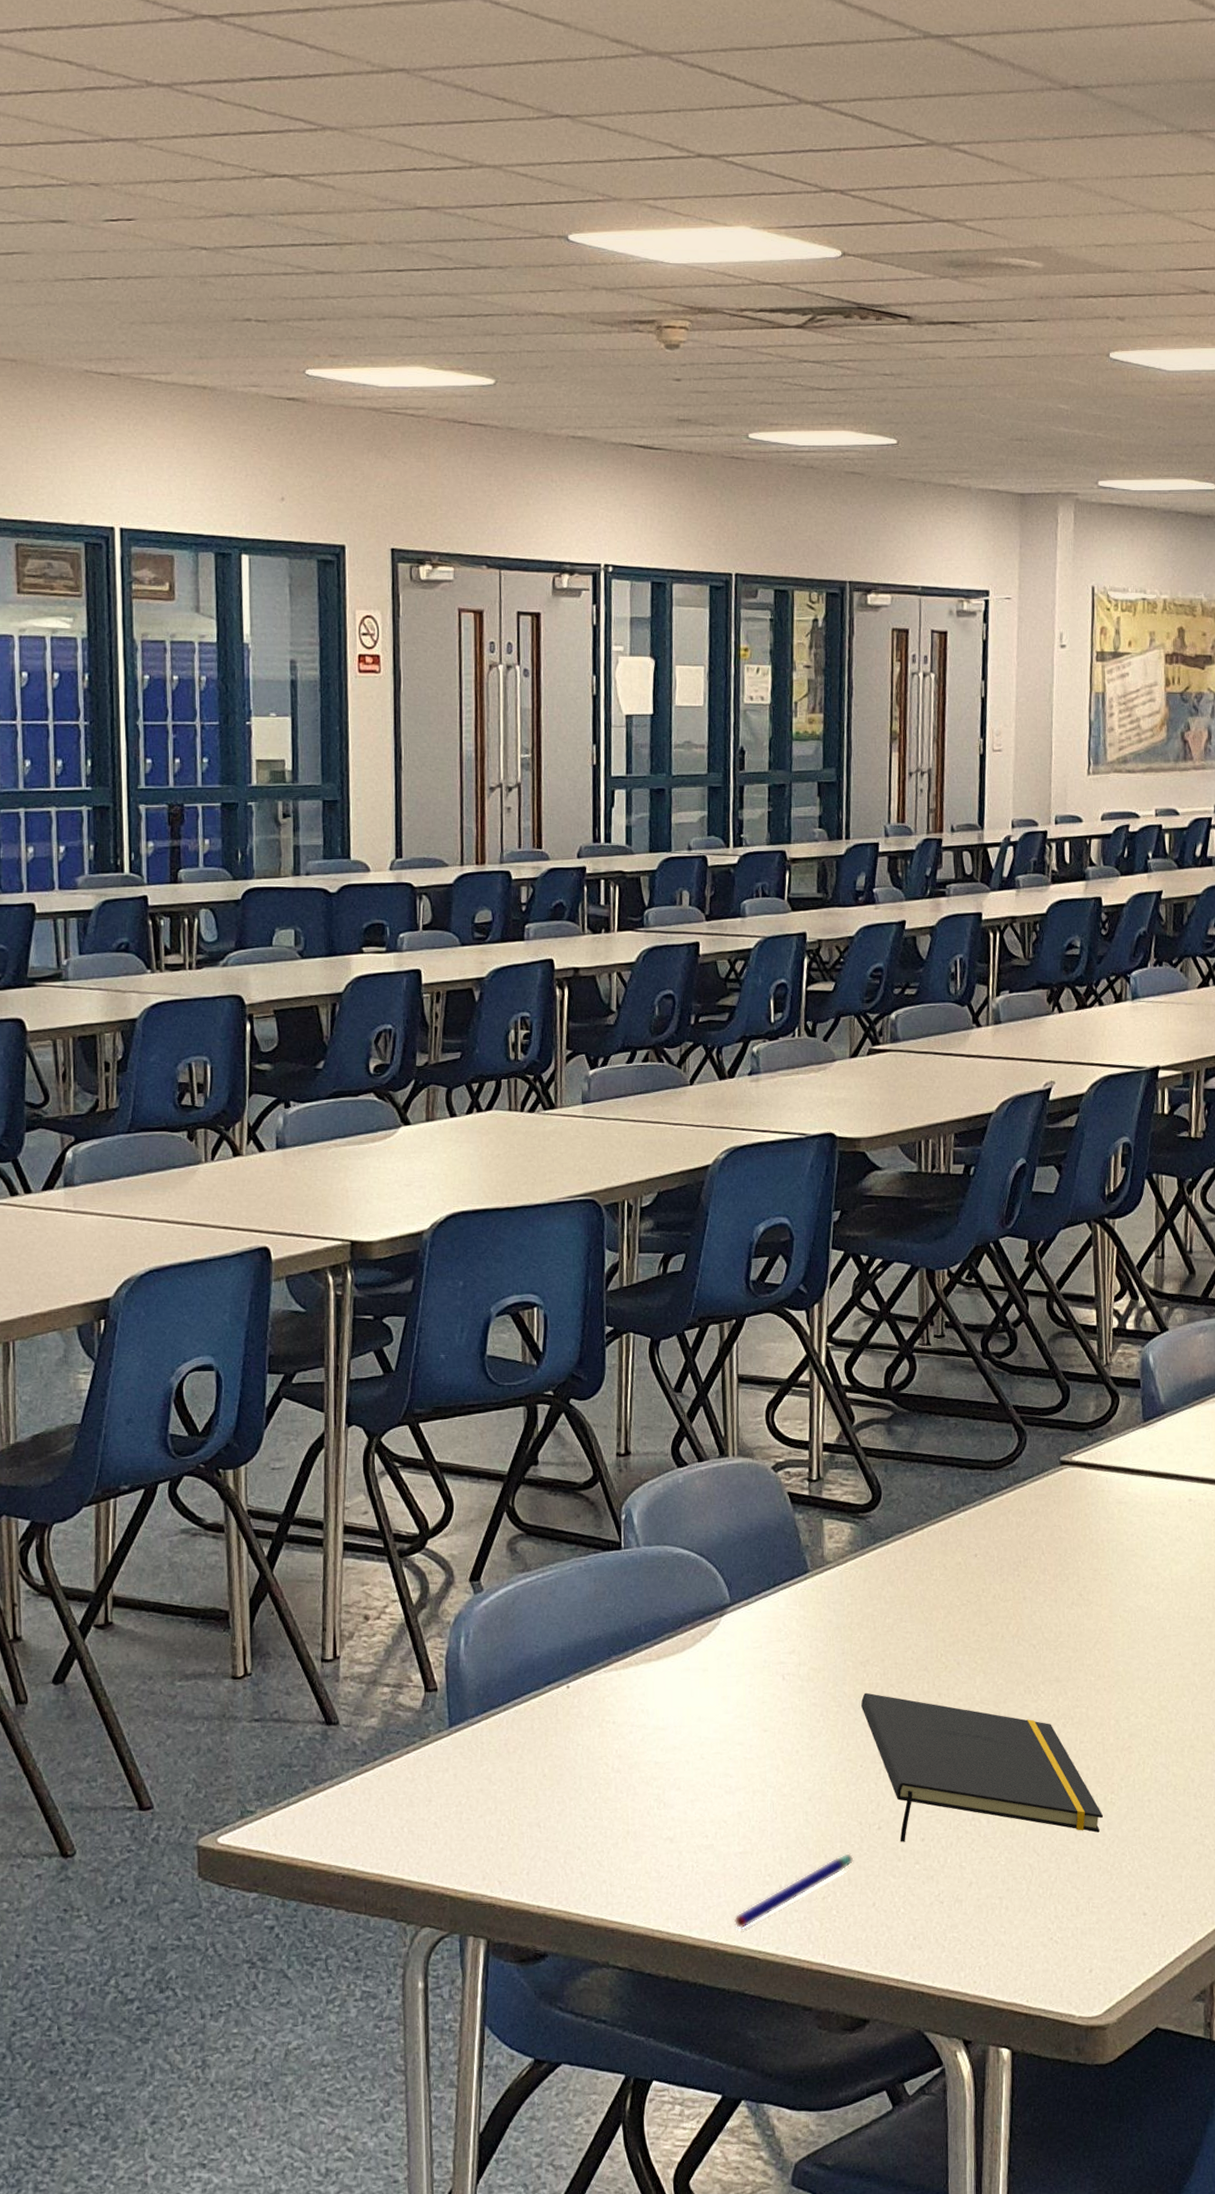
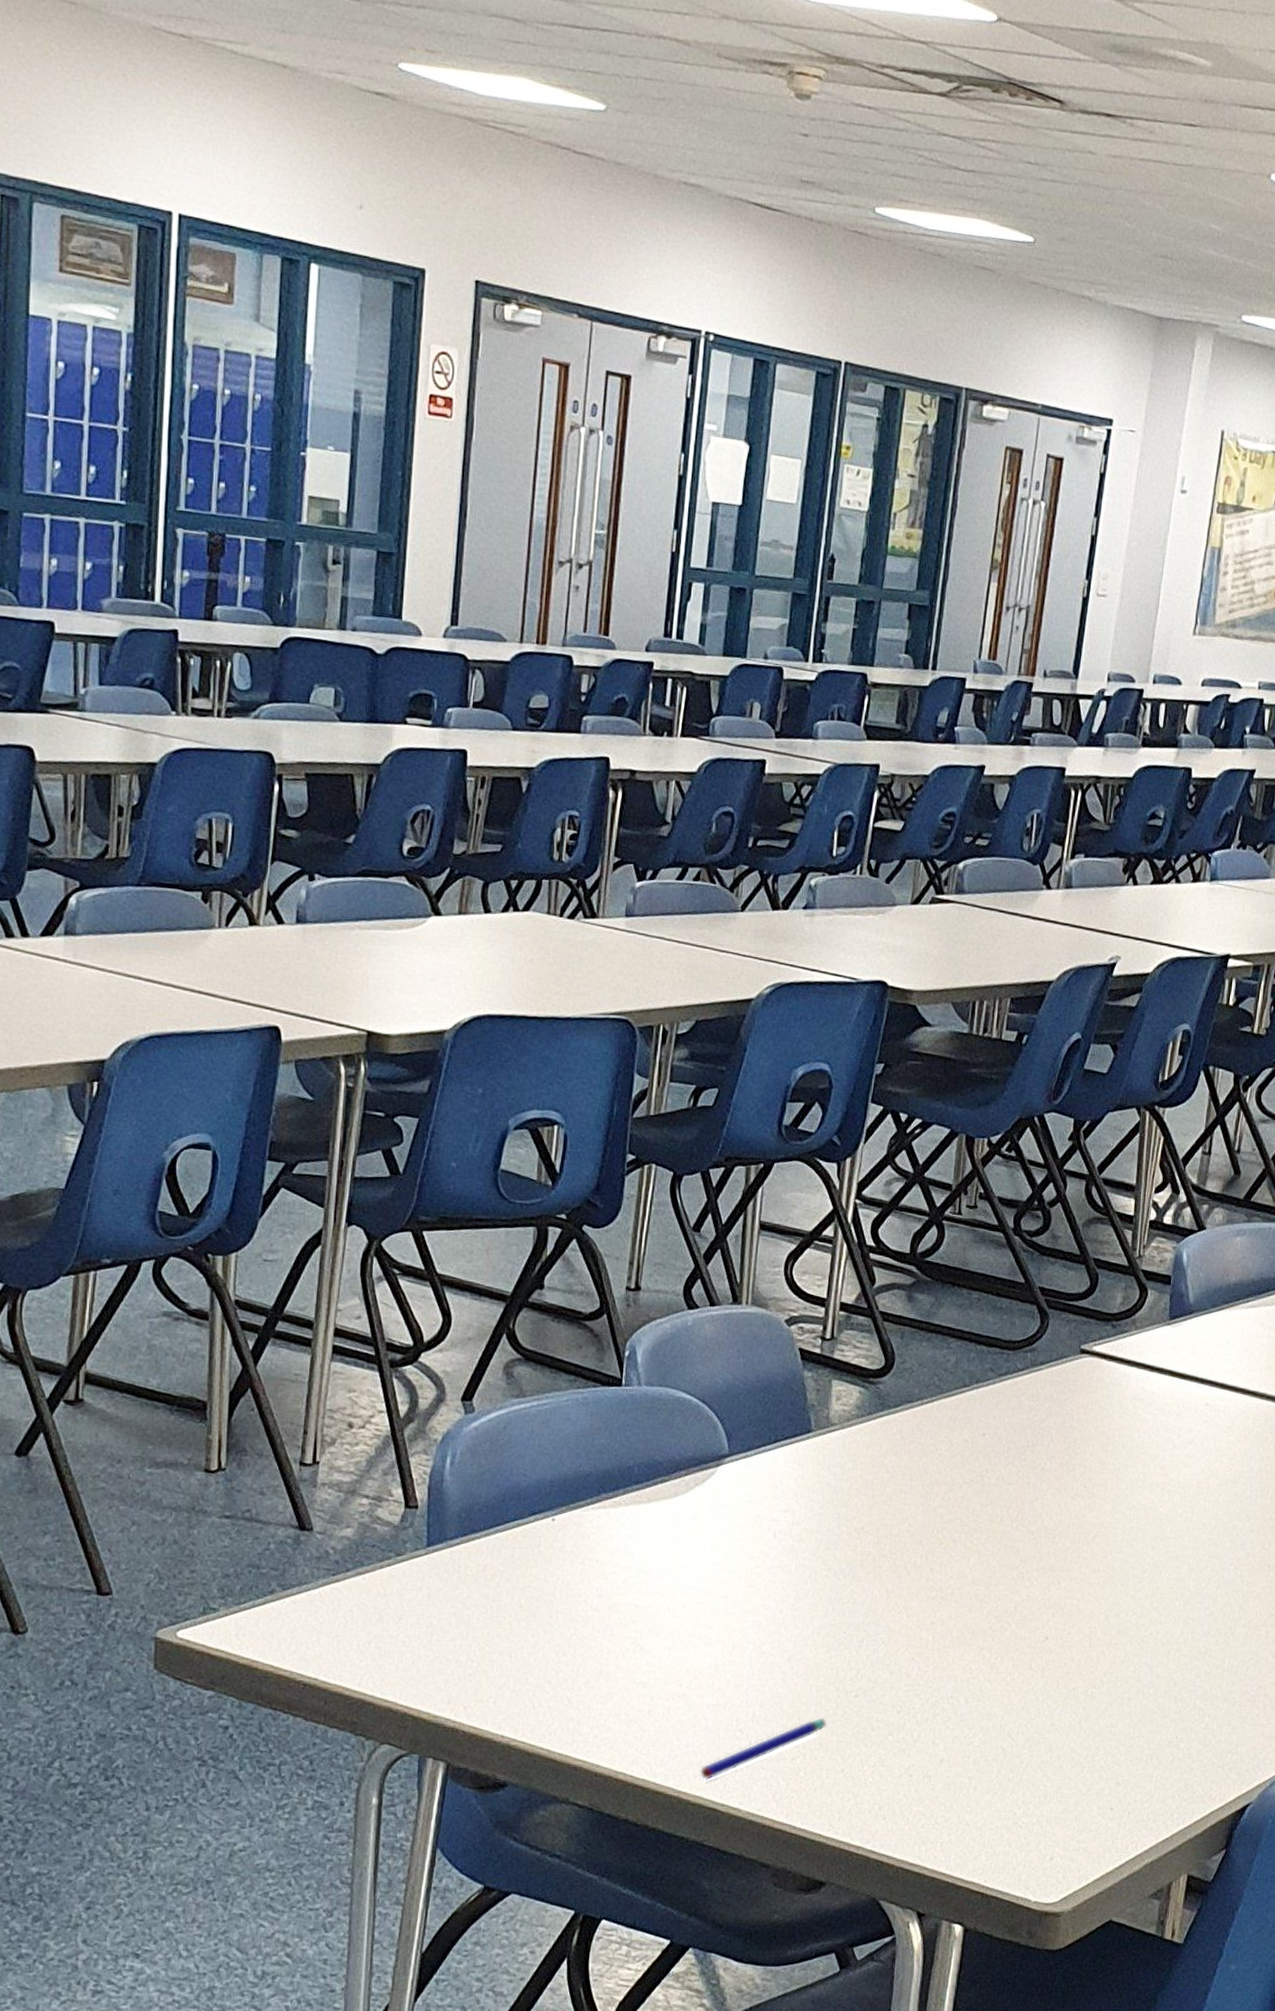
notepad: present [861,1692,1104,1842] -> none [851,1559,1083,1724]

